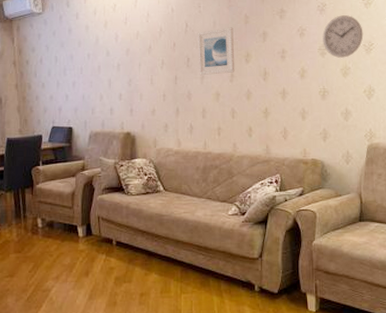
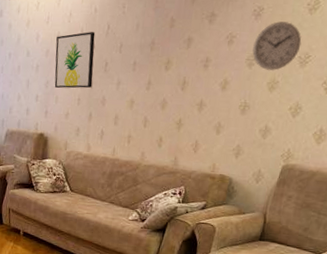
wall art: none [136,30,176,86] -> present [54,32,96,89]
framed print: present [197,27,235,76] -> none [116,31,157,81]

